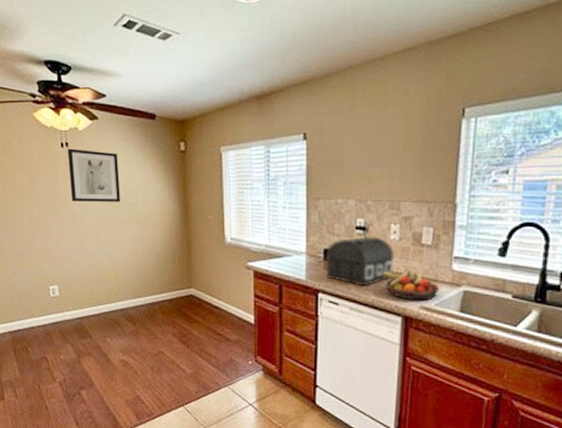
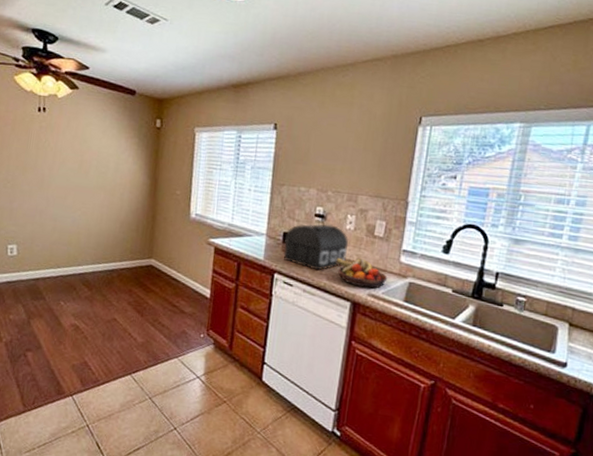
wall art: present [67,148,120,202] -> none [42,113,94,170]

